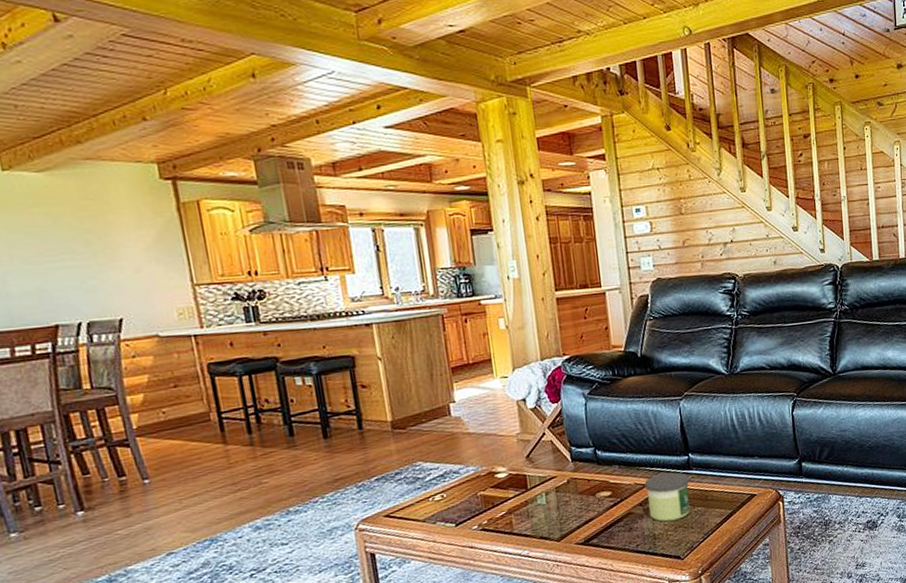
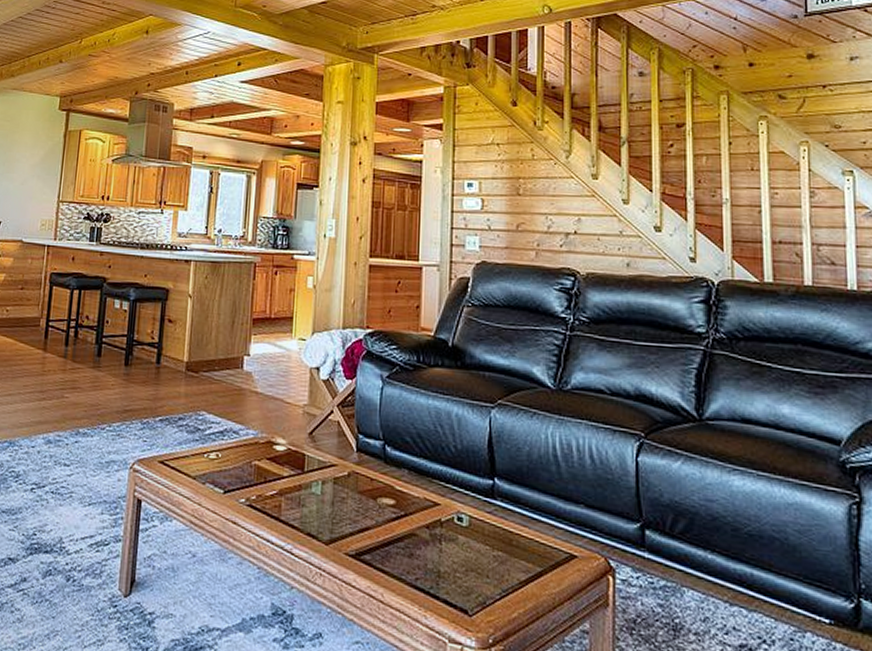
candle: present [644,472,690,522] -> none [435,494,491,561]

